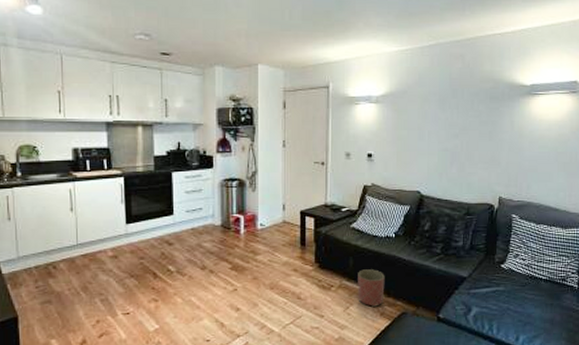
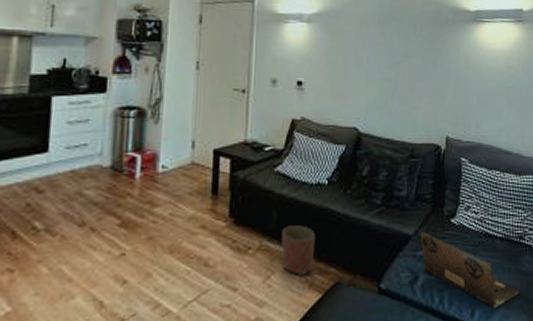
laptop: none [473,275,561,335] -> present [420,232,520,309]

